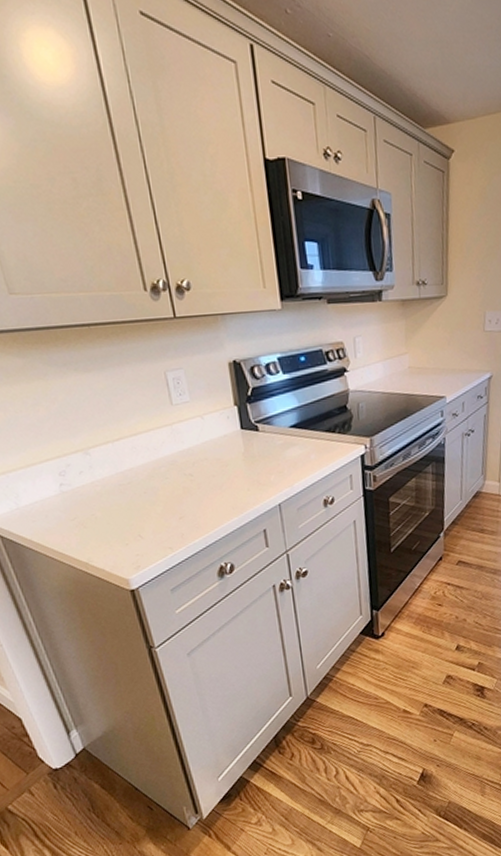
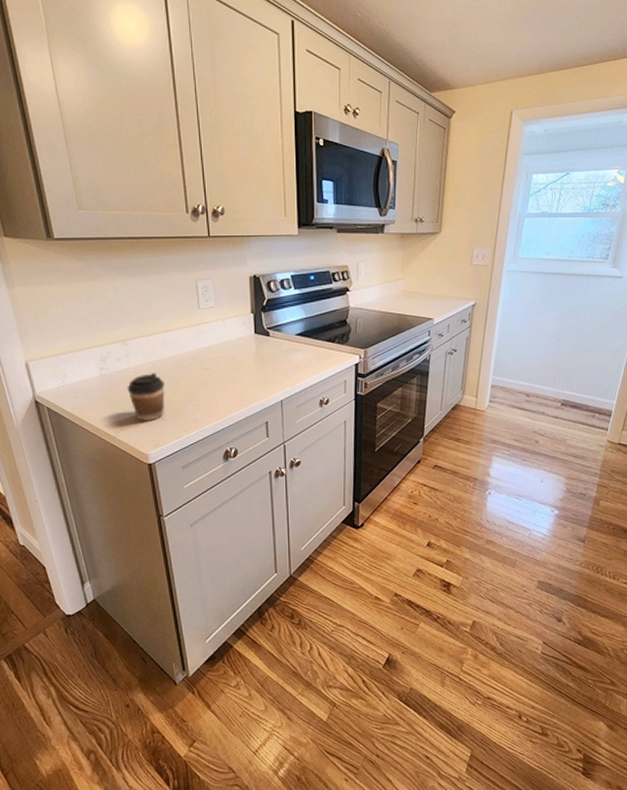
coffee cup: none [95,483,143,542] -> present [127,372,165,422]

